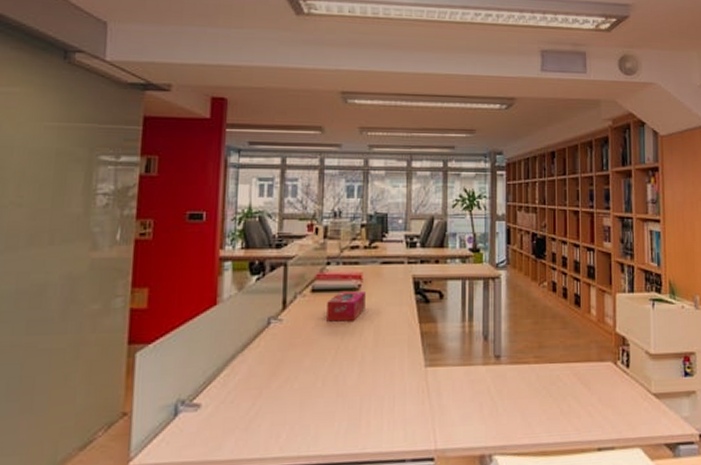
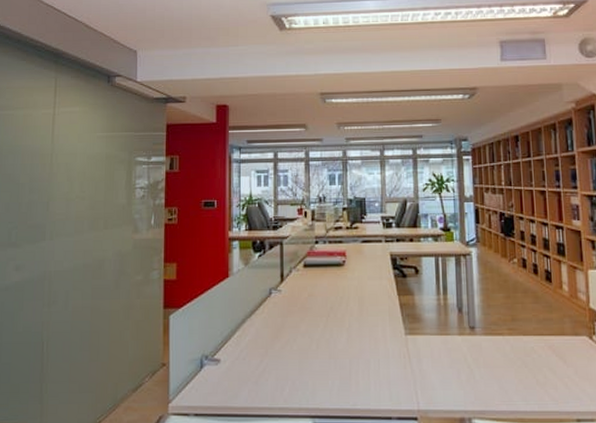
tissue box: present [327,290,366,322] -> none [317,266,350,293]

